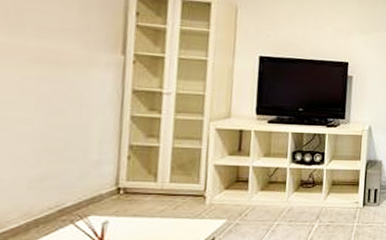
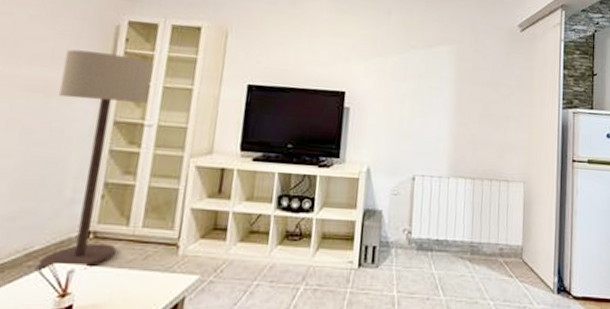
floor lamp: none [72,22,167,225] -> present [38,49,154,272]

